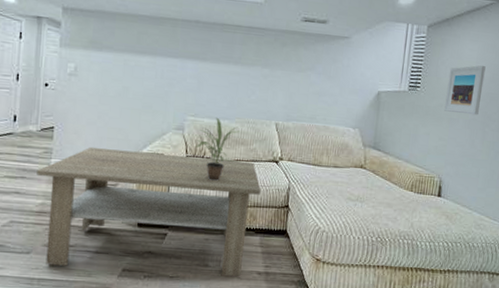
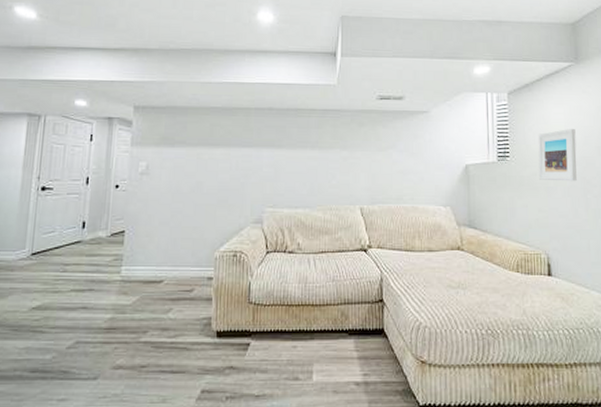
coffee table: present [36,146,261,276] -> none [105,249,350,393]
potted plant: present [195,117,240,181] -> none [276,206,322,277]

